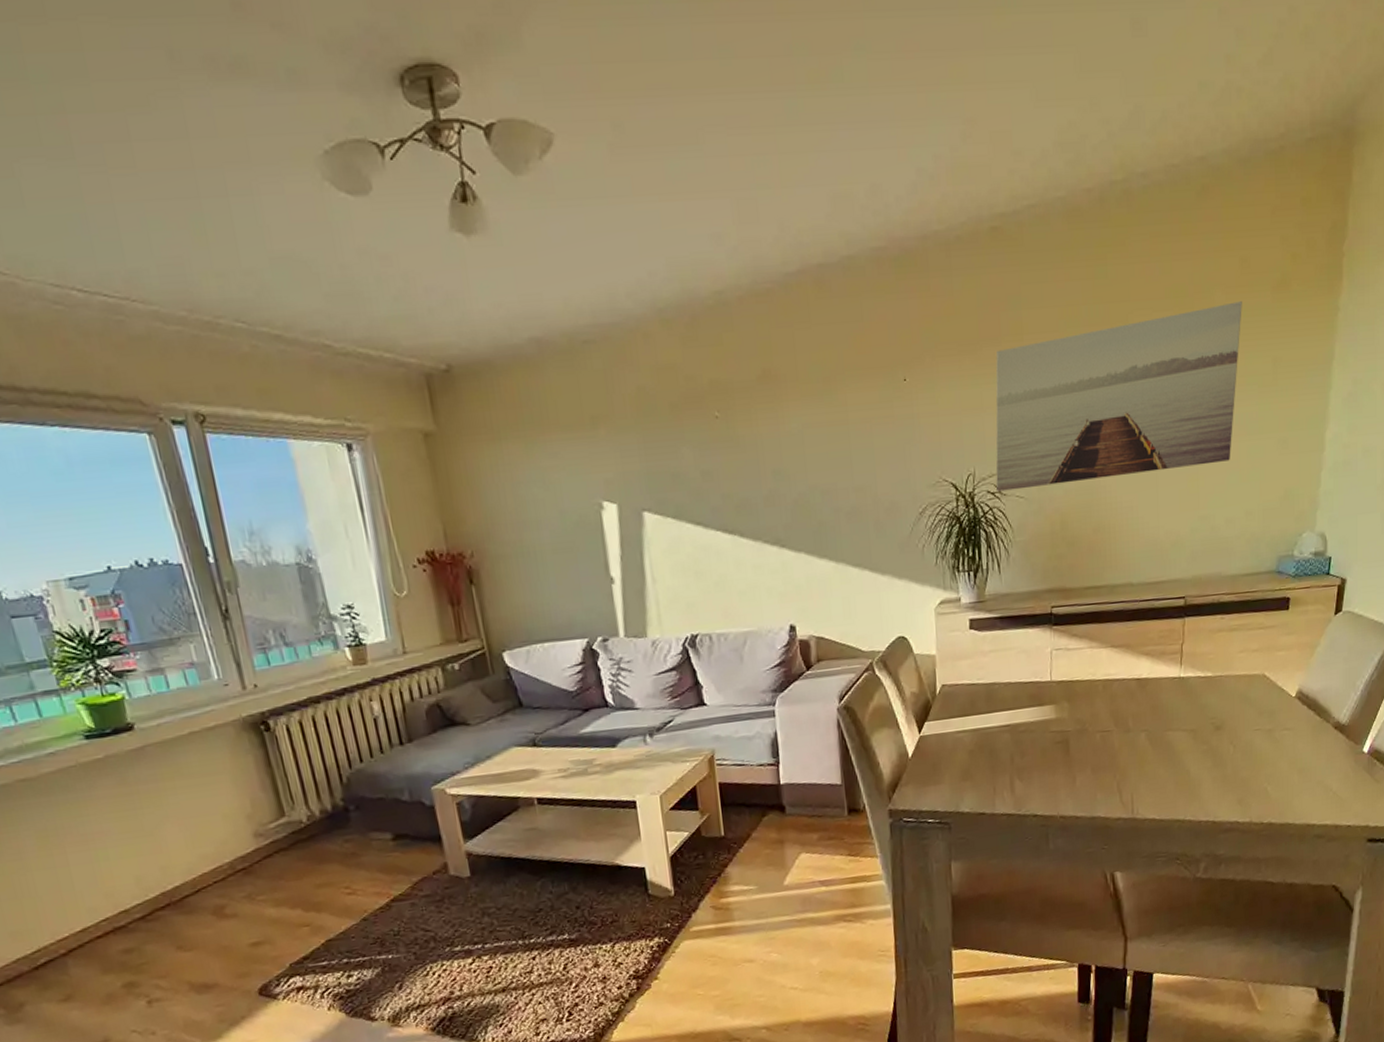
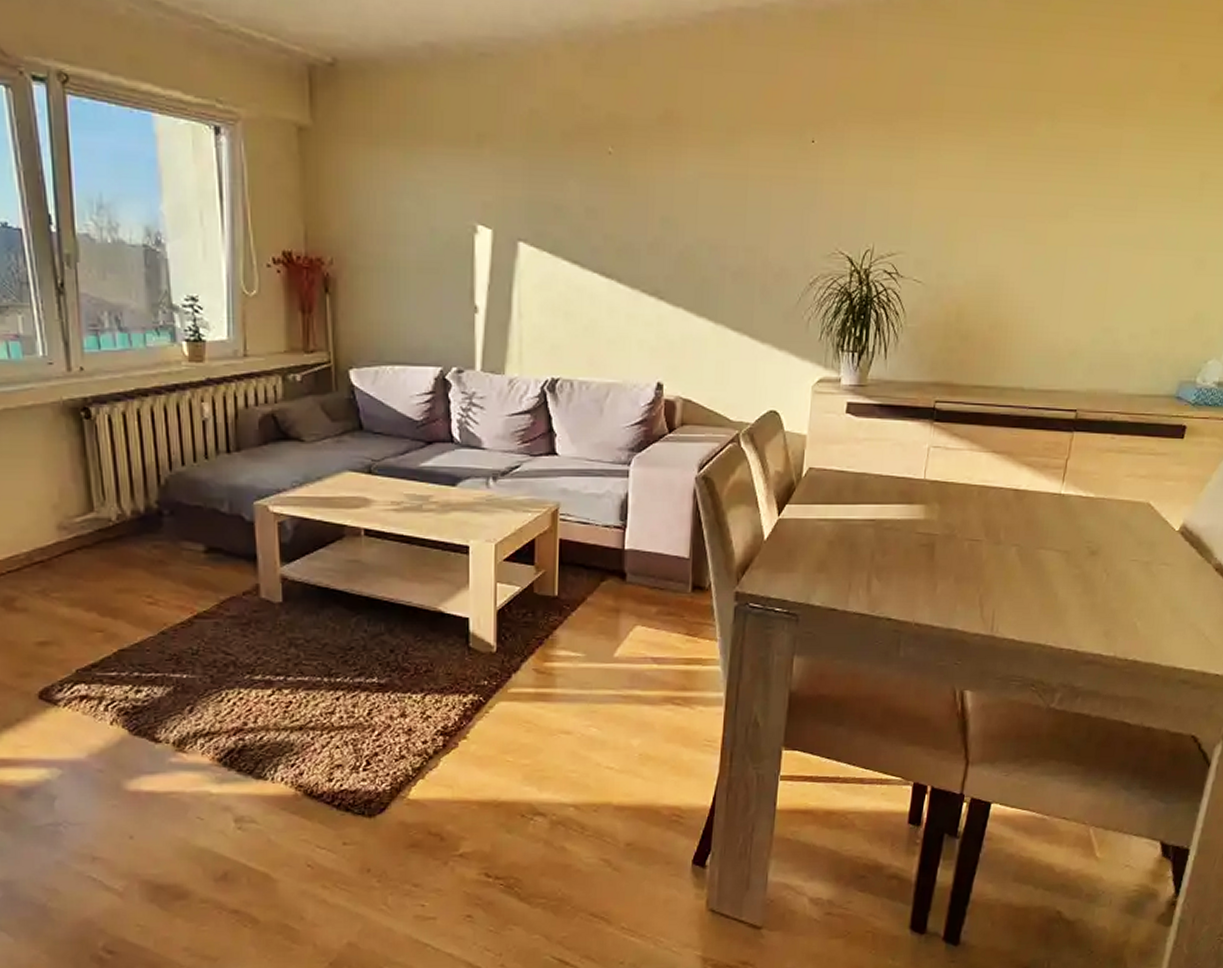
wall art: present [995,301,1242,492] -> none [894,108,1177,275]

